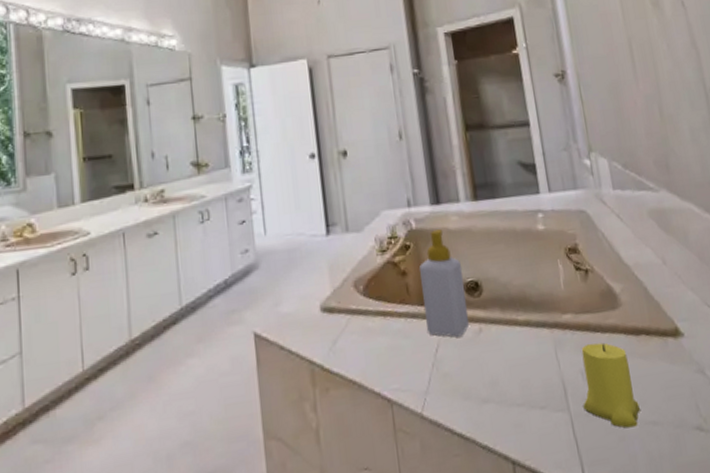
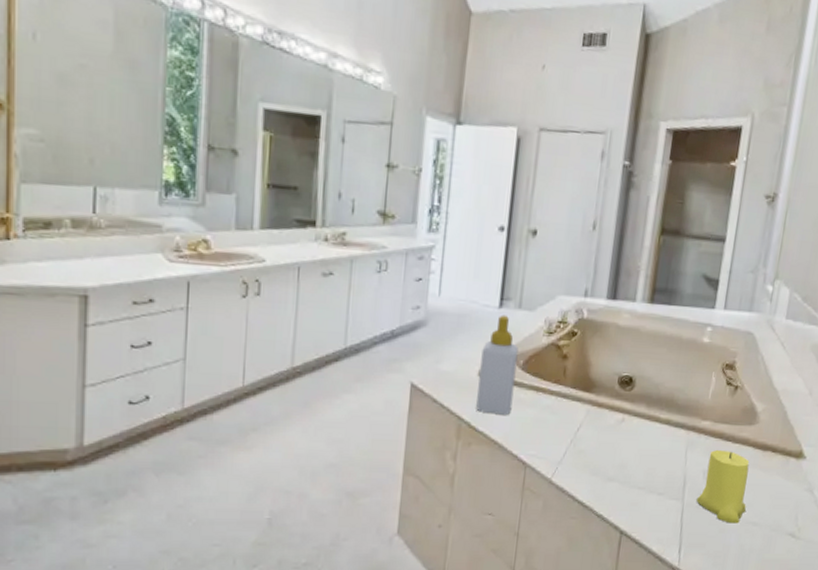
soap bottle: none [319,241,363,351] -> present [476,315,519,416]
soap bottle: present [419,229,470,338] -> none [574,323,622,422]

